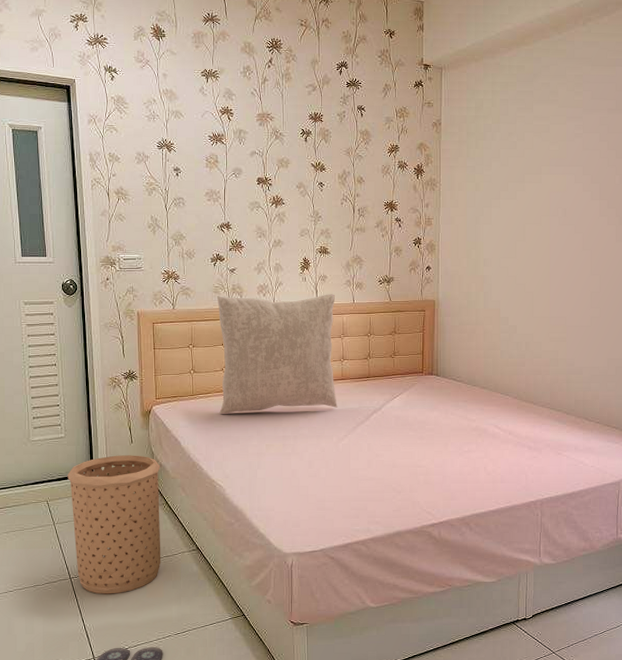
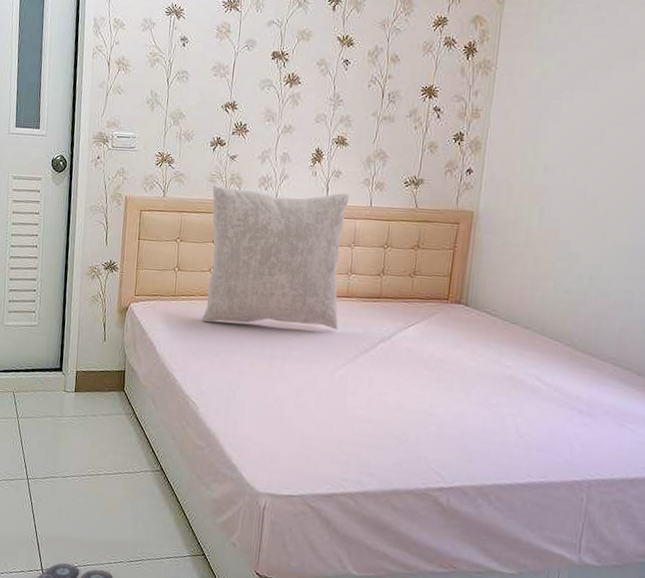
laundry basket: present [67,455,161,594] -> none [35,352,132,505]

